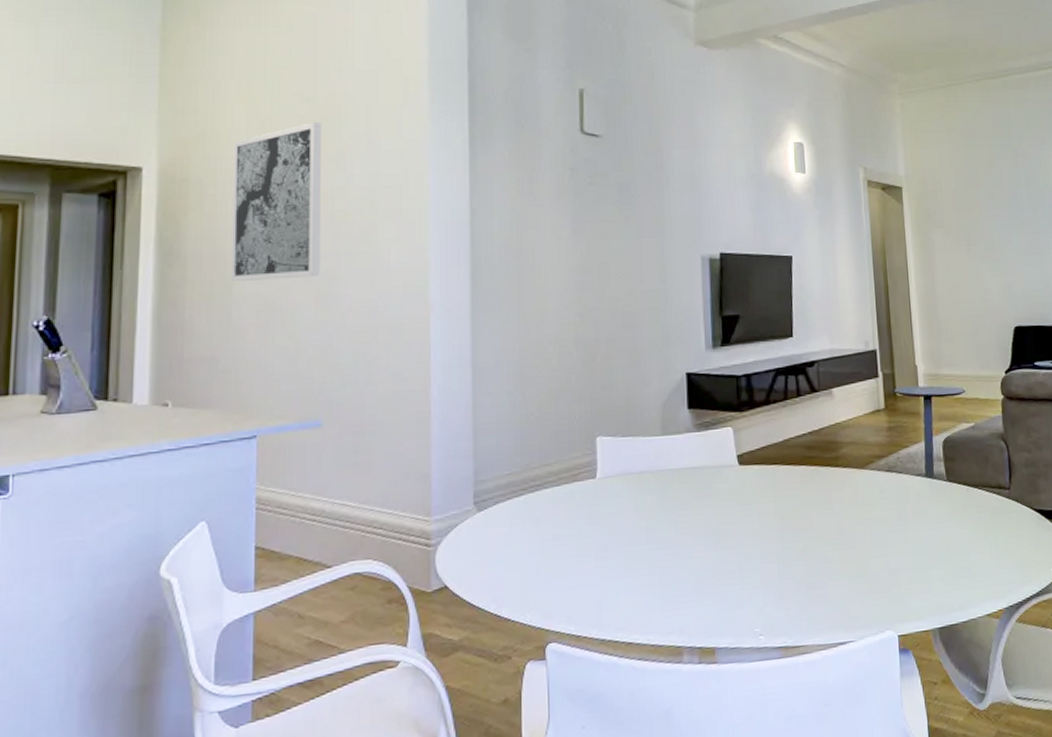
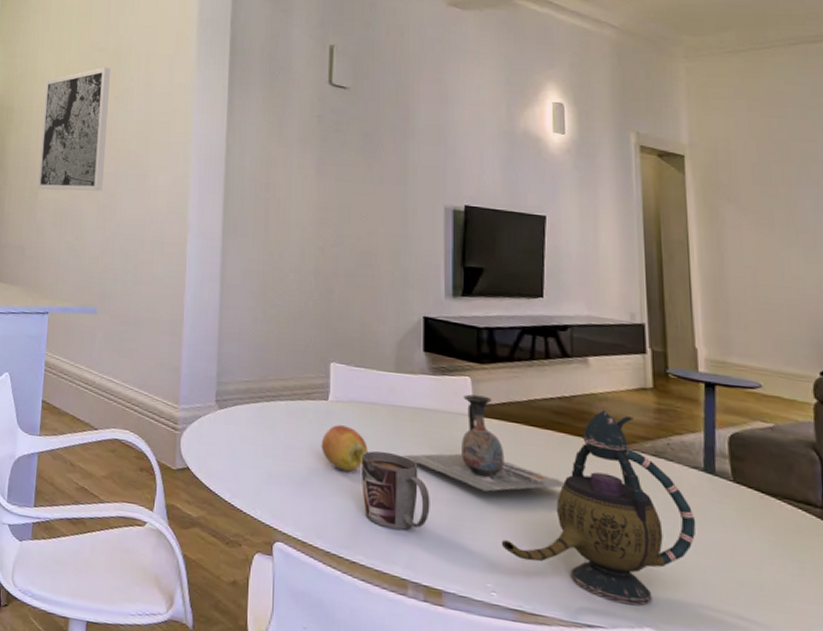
apple: none [590,501,639,550] -> present [321,425,368,472]
mug: none [633,519,701,599] -> present [362,451,430,530]
decorative vase: none [673,443,818,539] -> present [403,394,565,492]
teapot: none [766,438,921,614] -> present [501,410,696,605]

